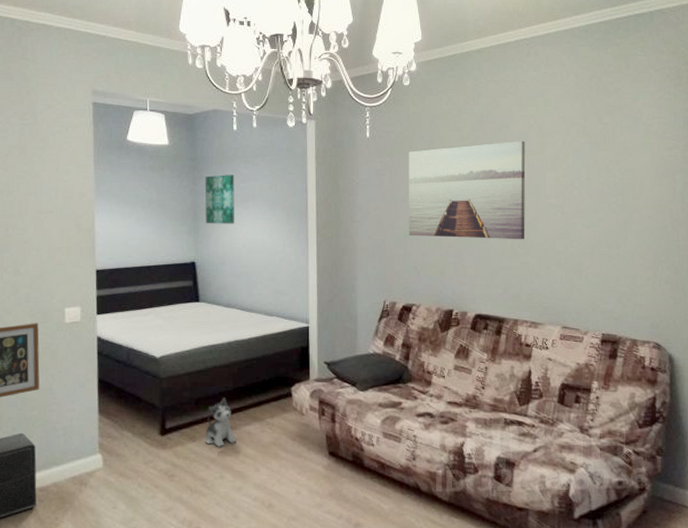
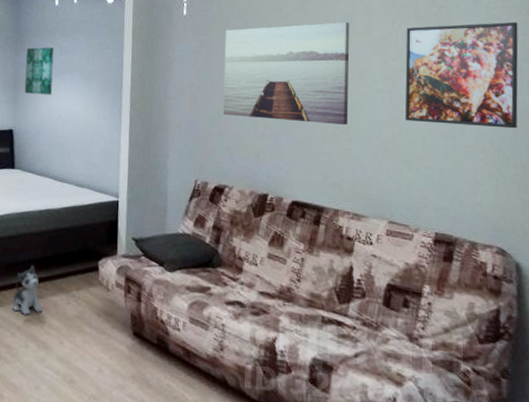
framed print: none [575,137,672,235] -> present [404,21,518,129]

